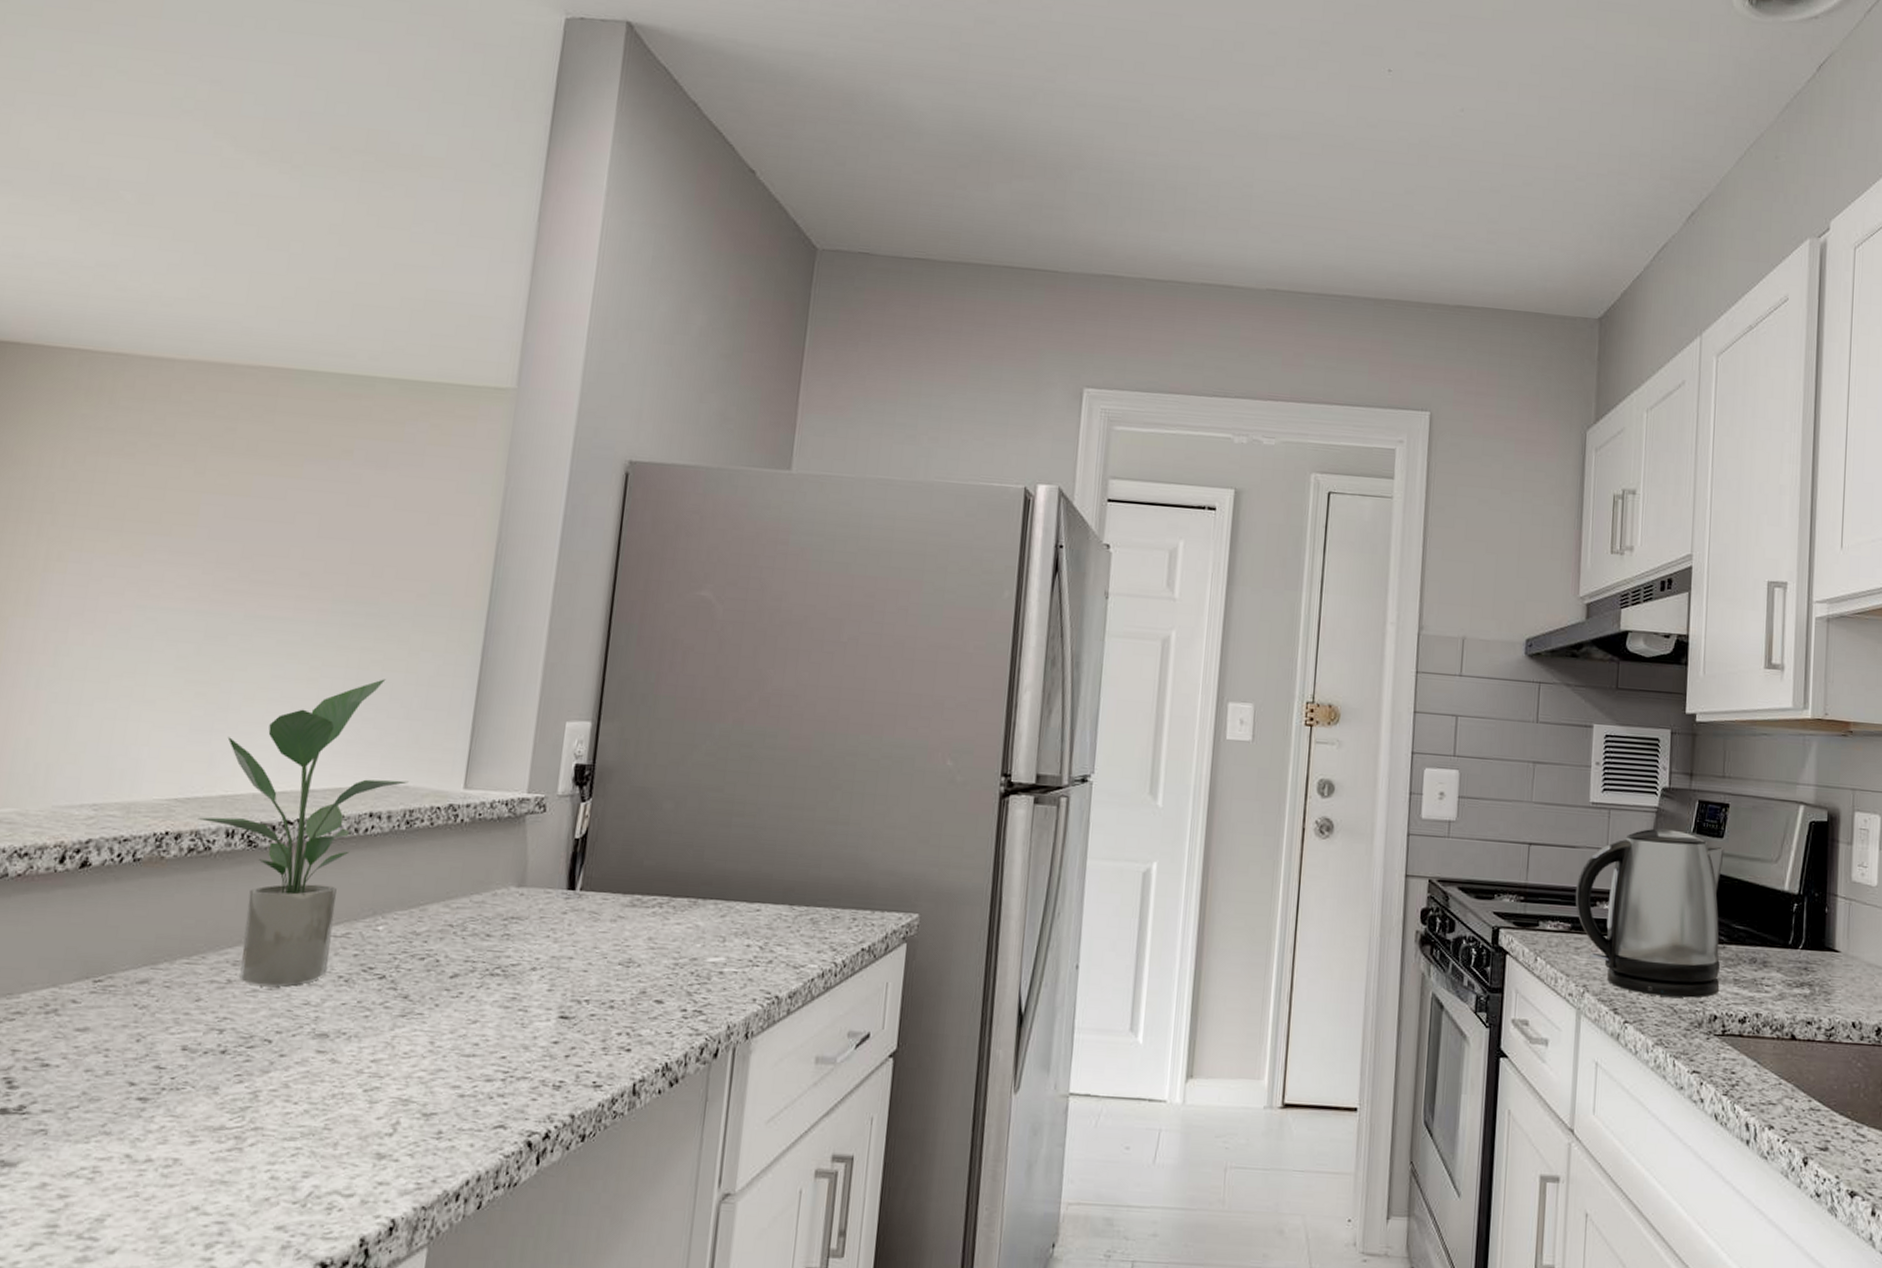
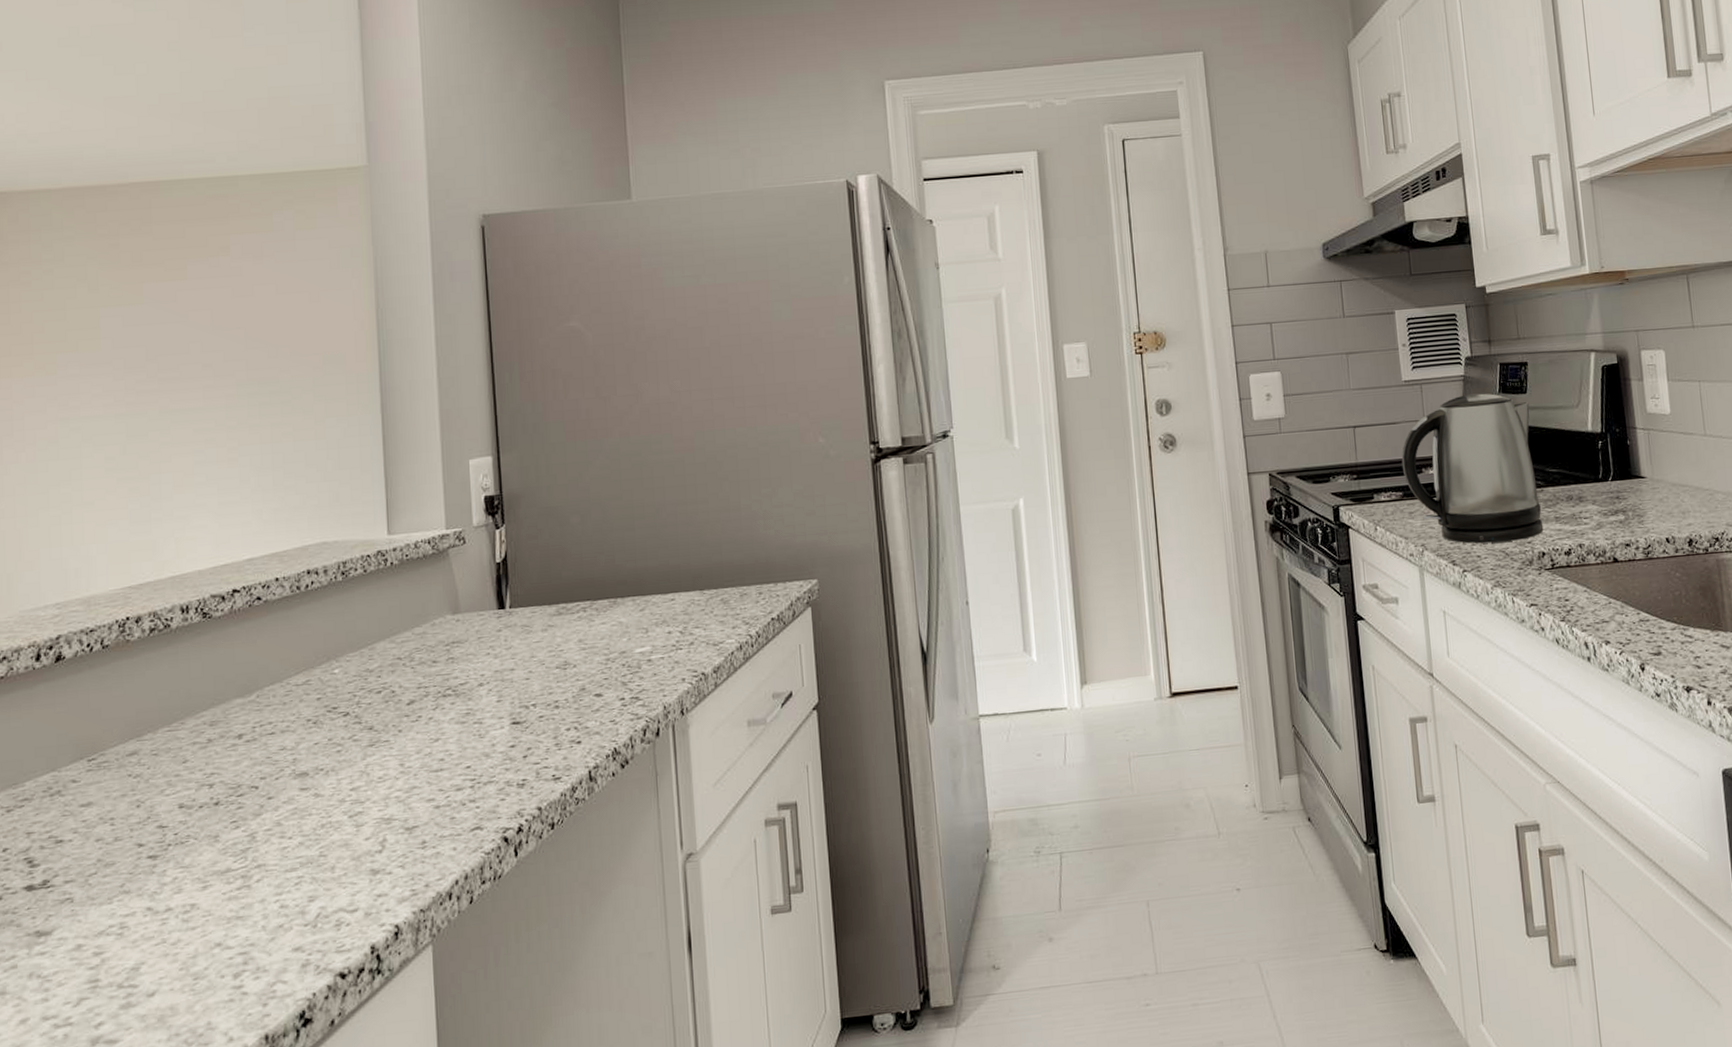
potted plant: present [197,679,409,987] -> none [153,448,337,741]

